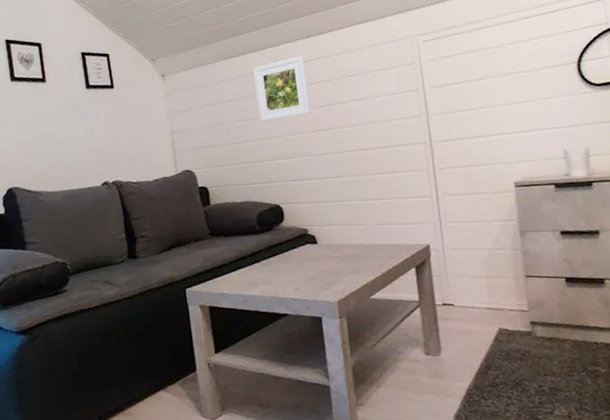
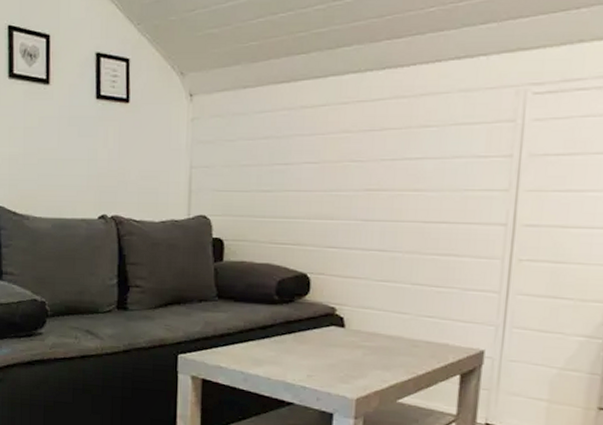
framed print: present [253,55,311,122] -> none [301,92,372,170]

